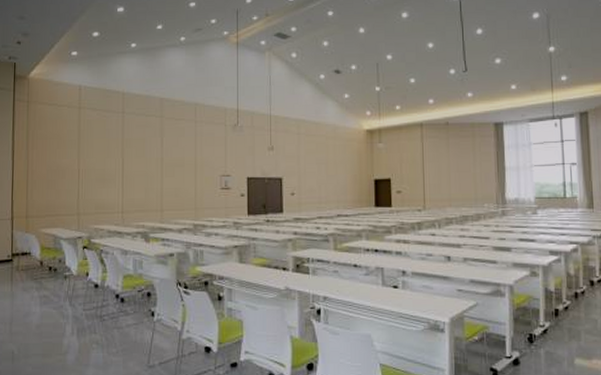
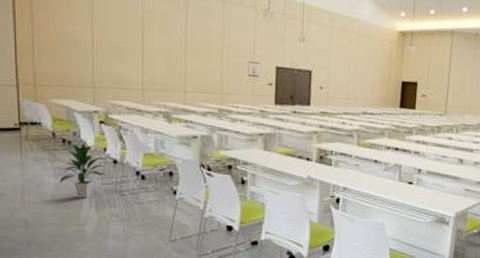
indoor plant: none [44,270,89,326] -> present [59,143,108,199]

